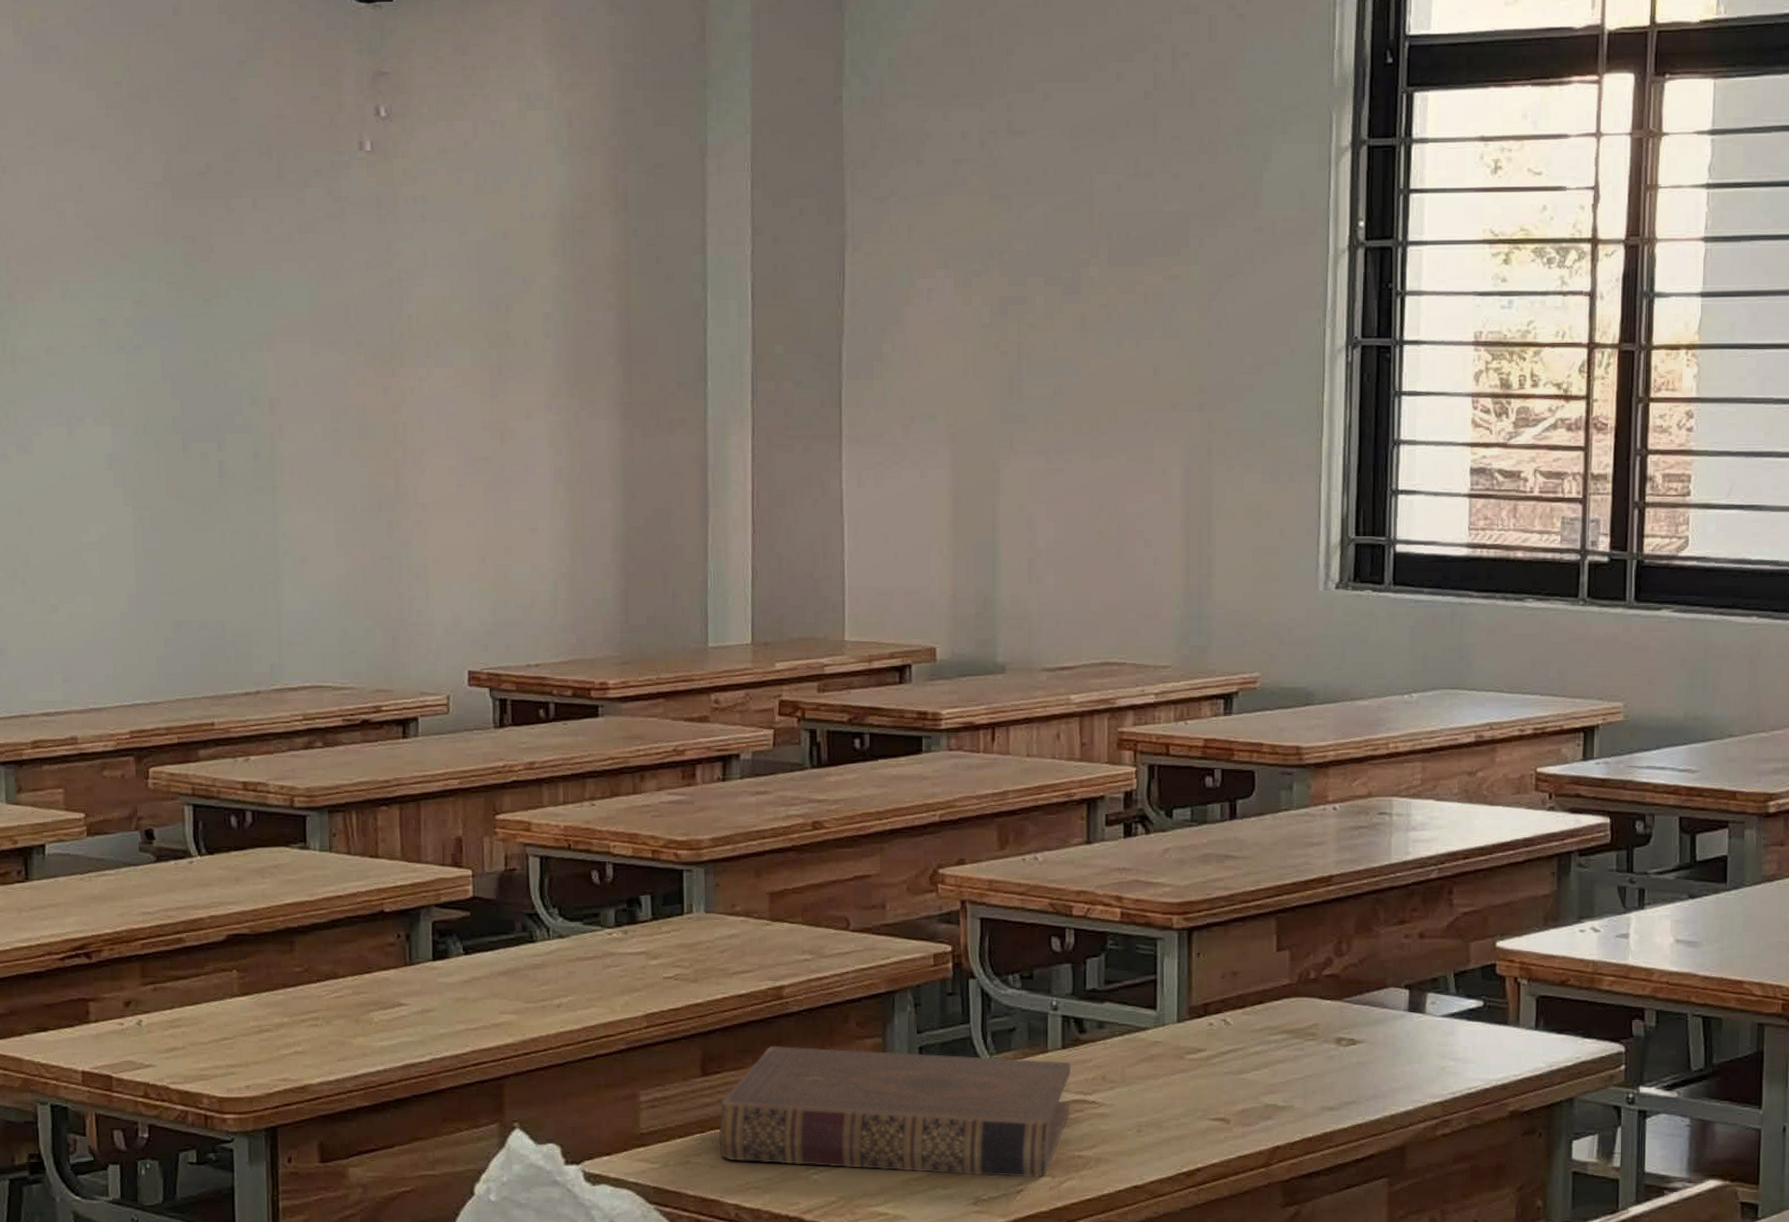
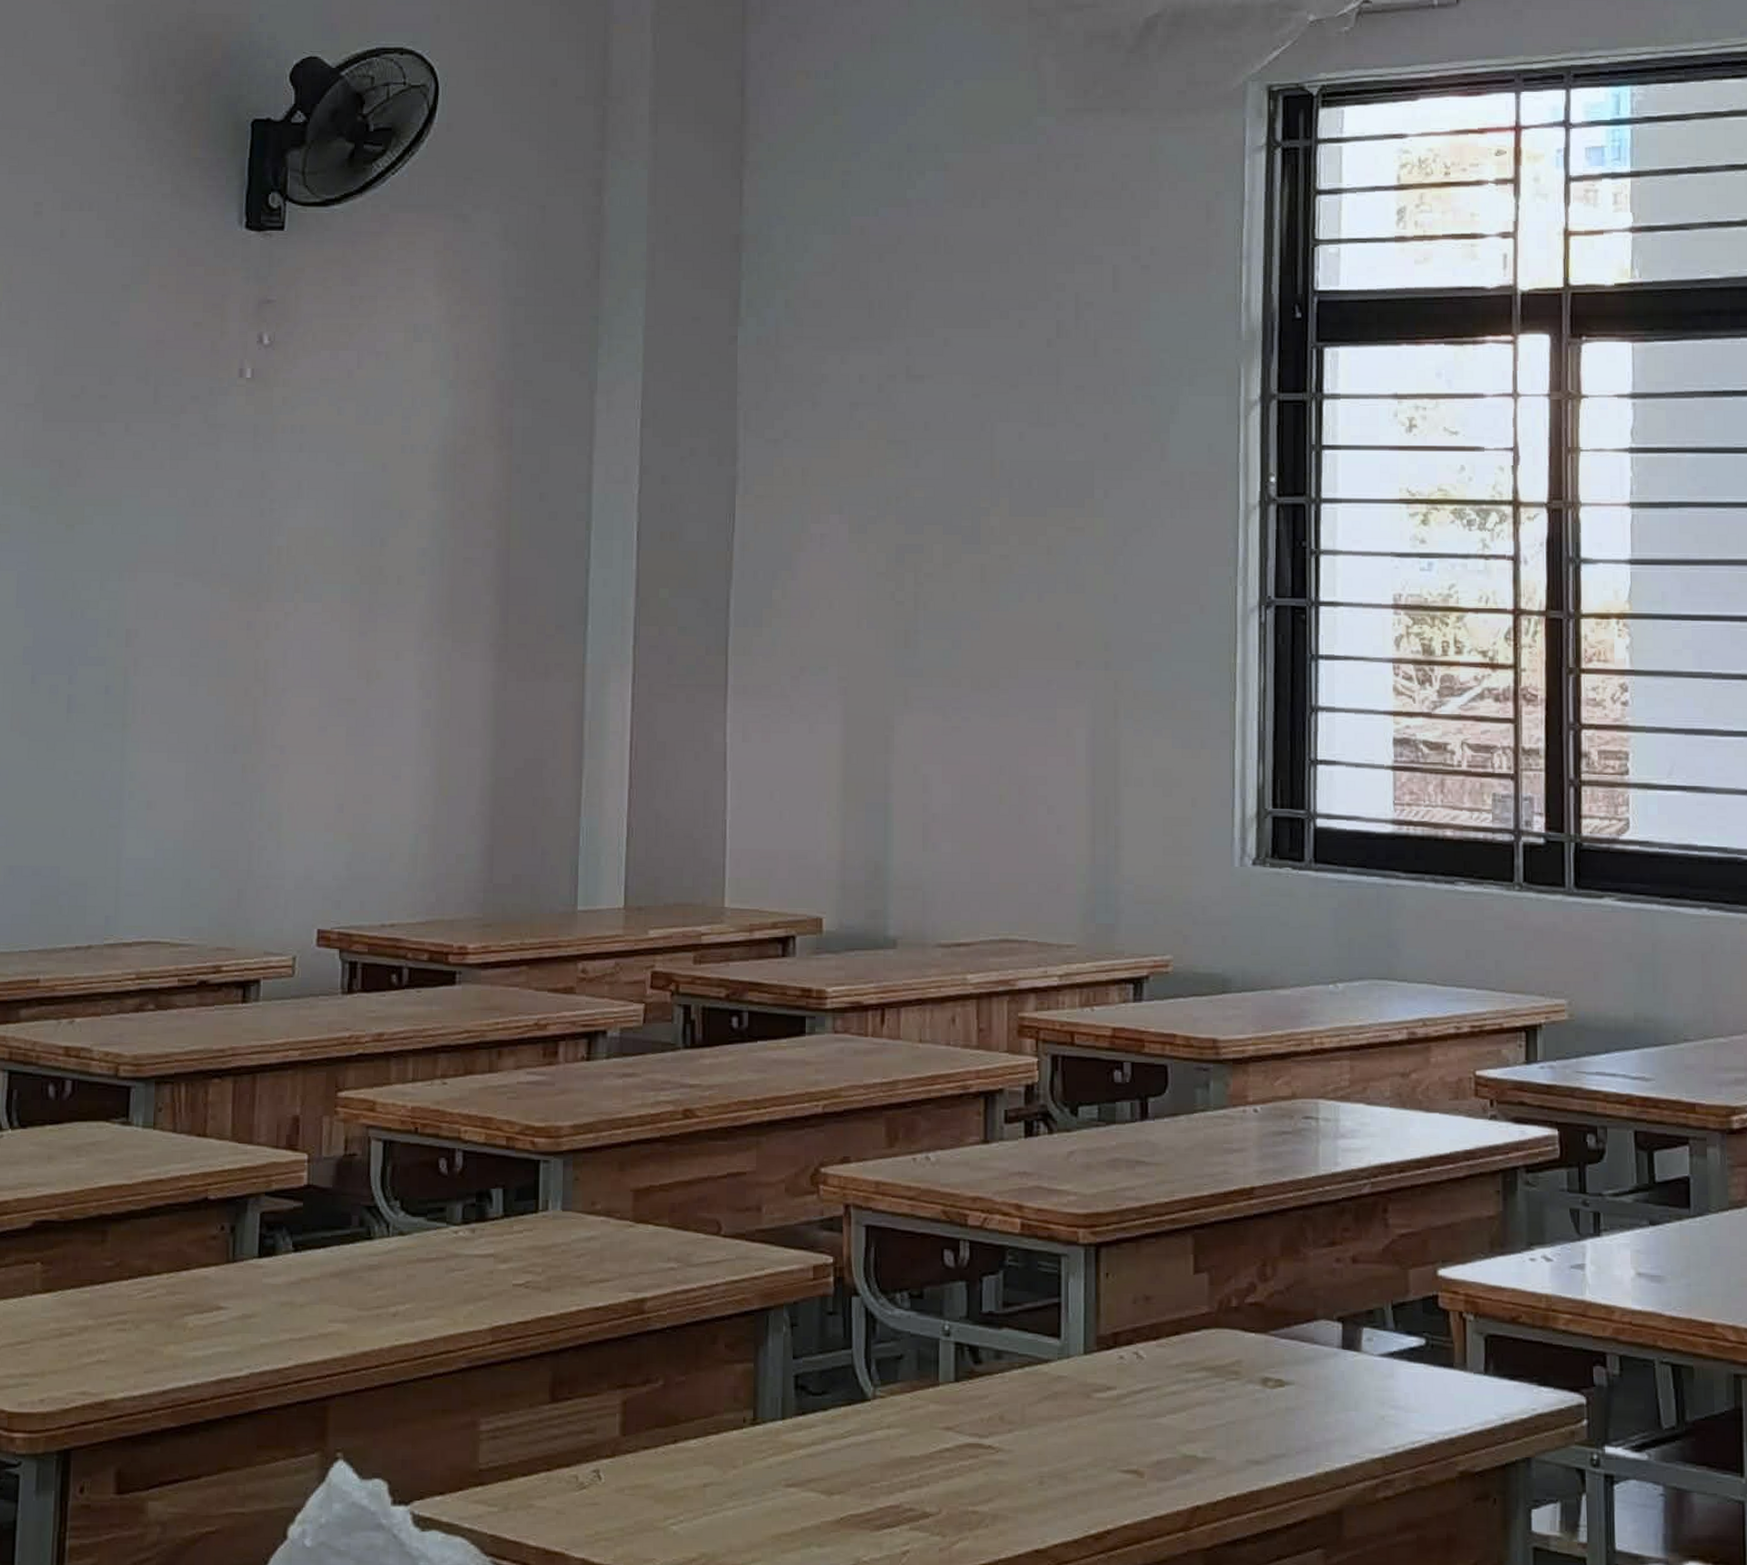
book: present [719,1045,1070,1178] -> none [567,1368,964,1537]

